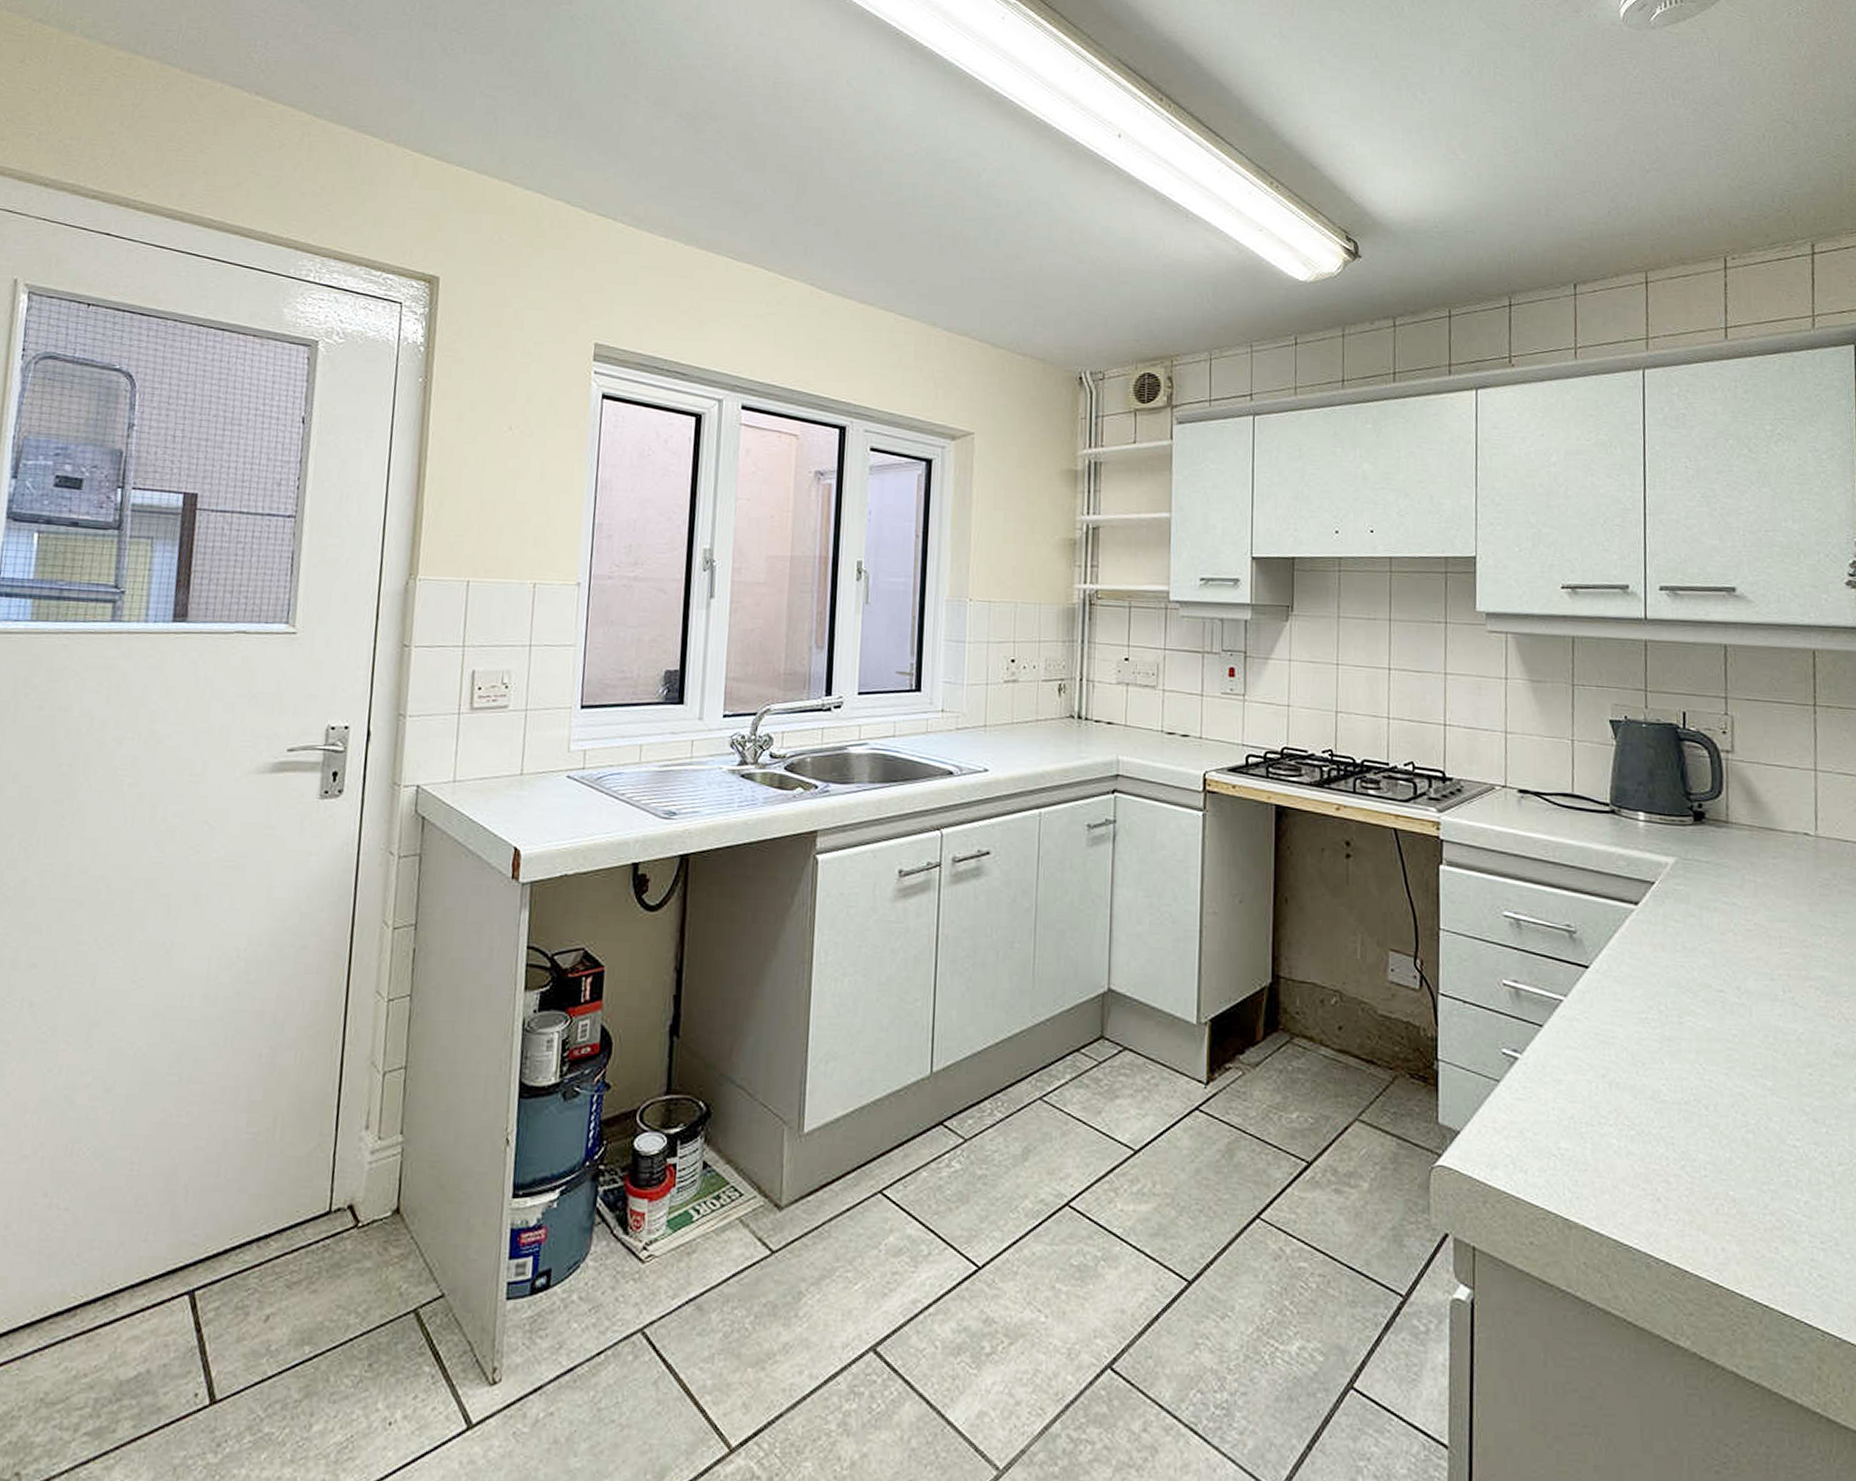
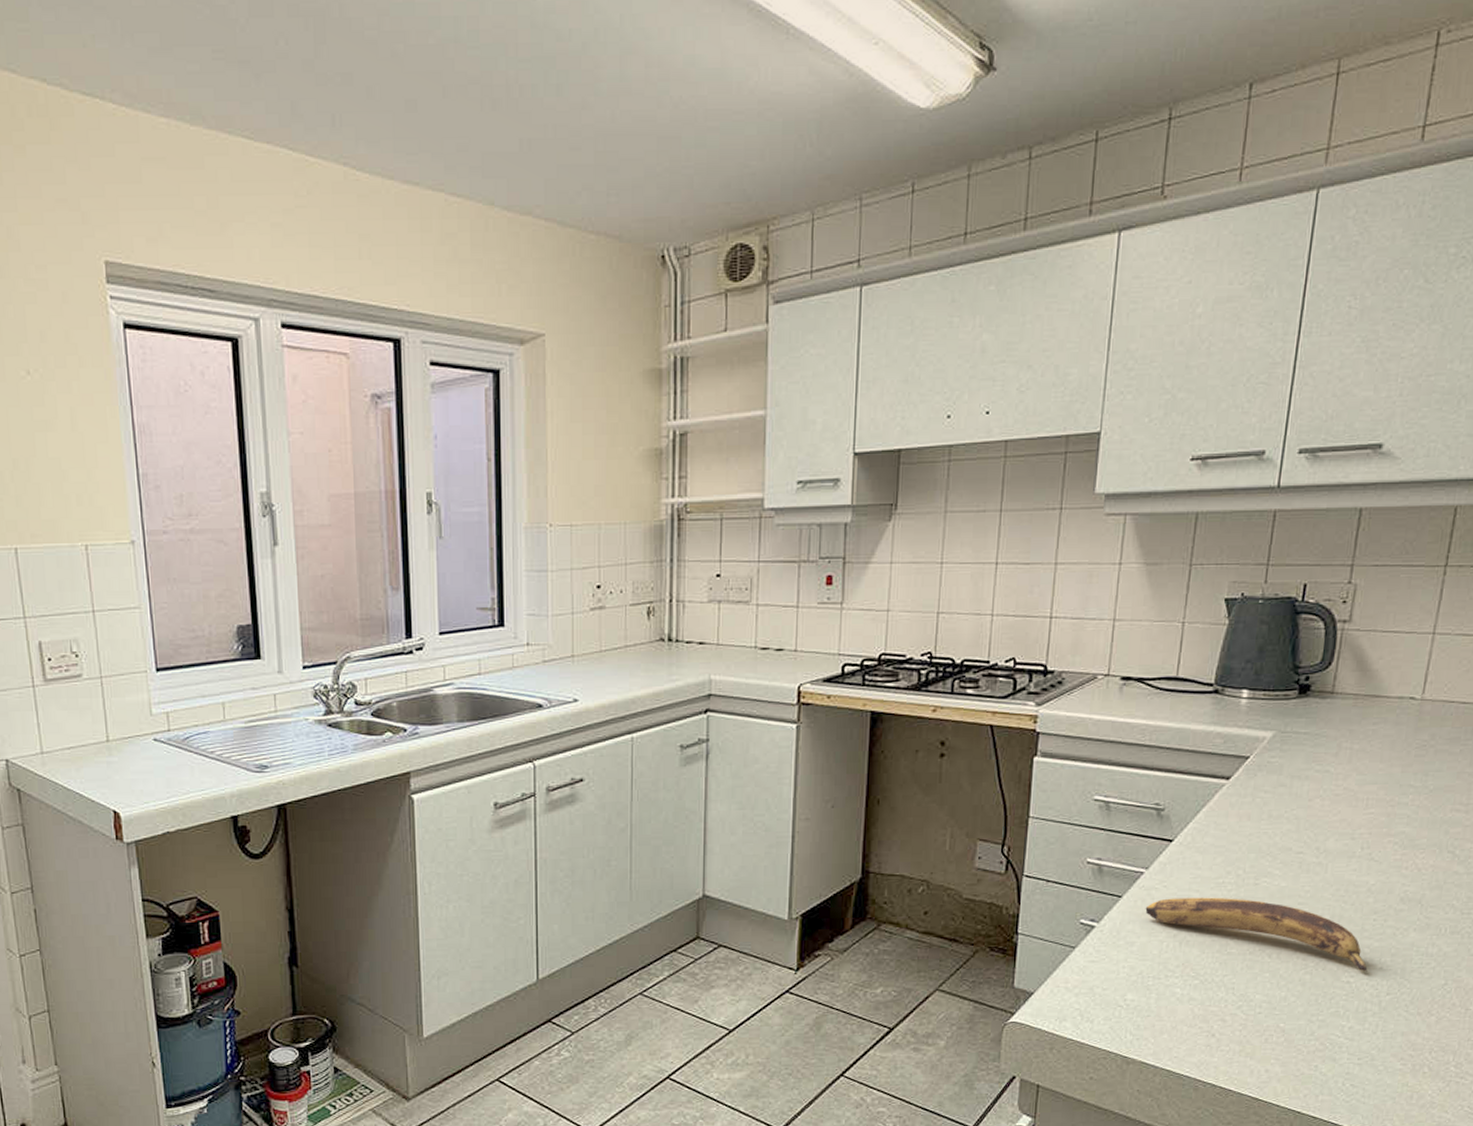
banana: none [1569,1031,1813,1134] -> present [1145,897,1368,971]

